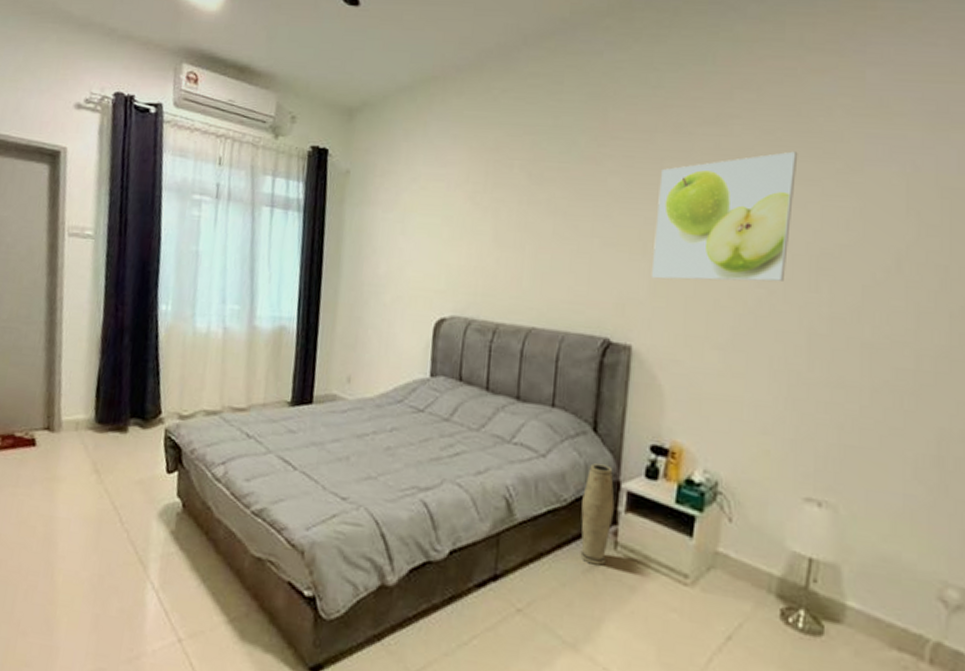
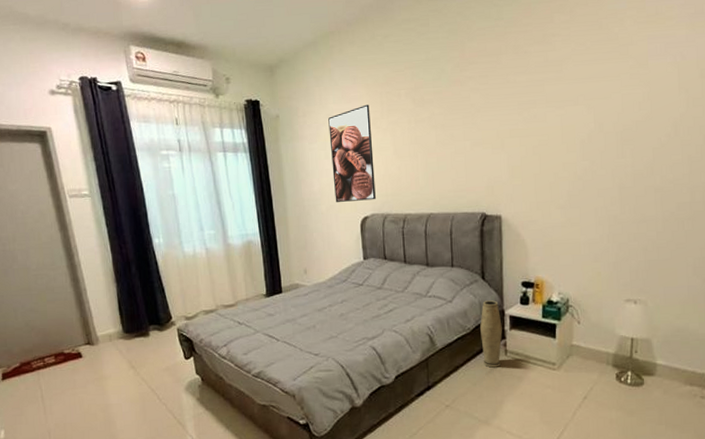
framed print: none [405,172,470,298] -> present [328,104,376,202]
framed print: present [651,151,798,282] -> none [508,56,603,165]

